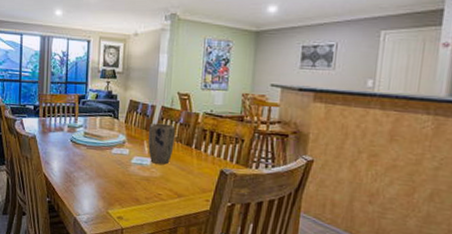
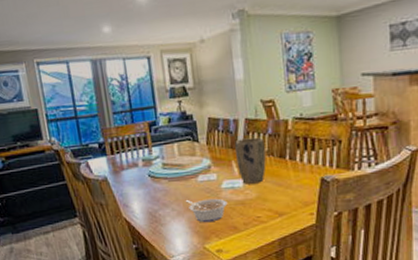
legume: none [98,168,135,191] -> present [185,198,228,223]

